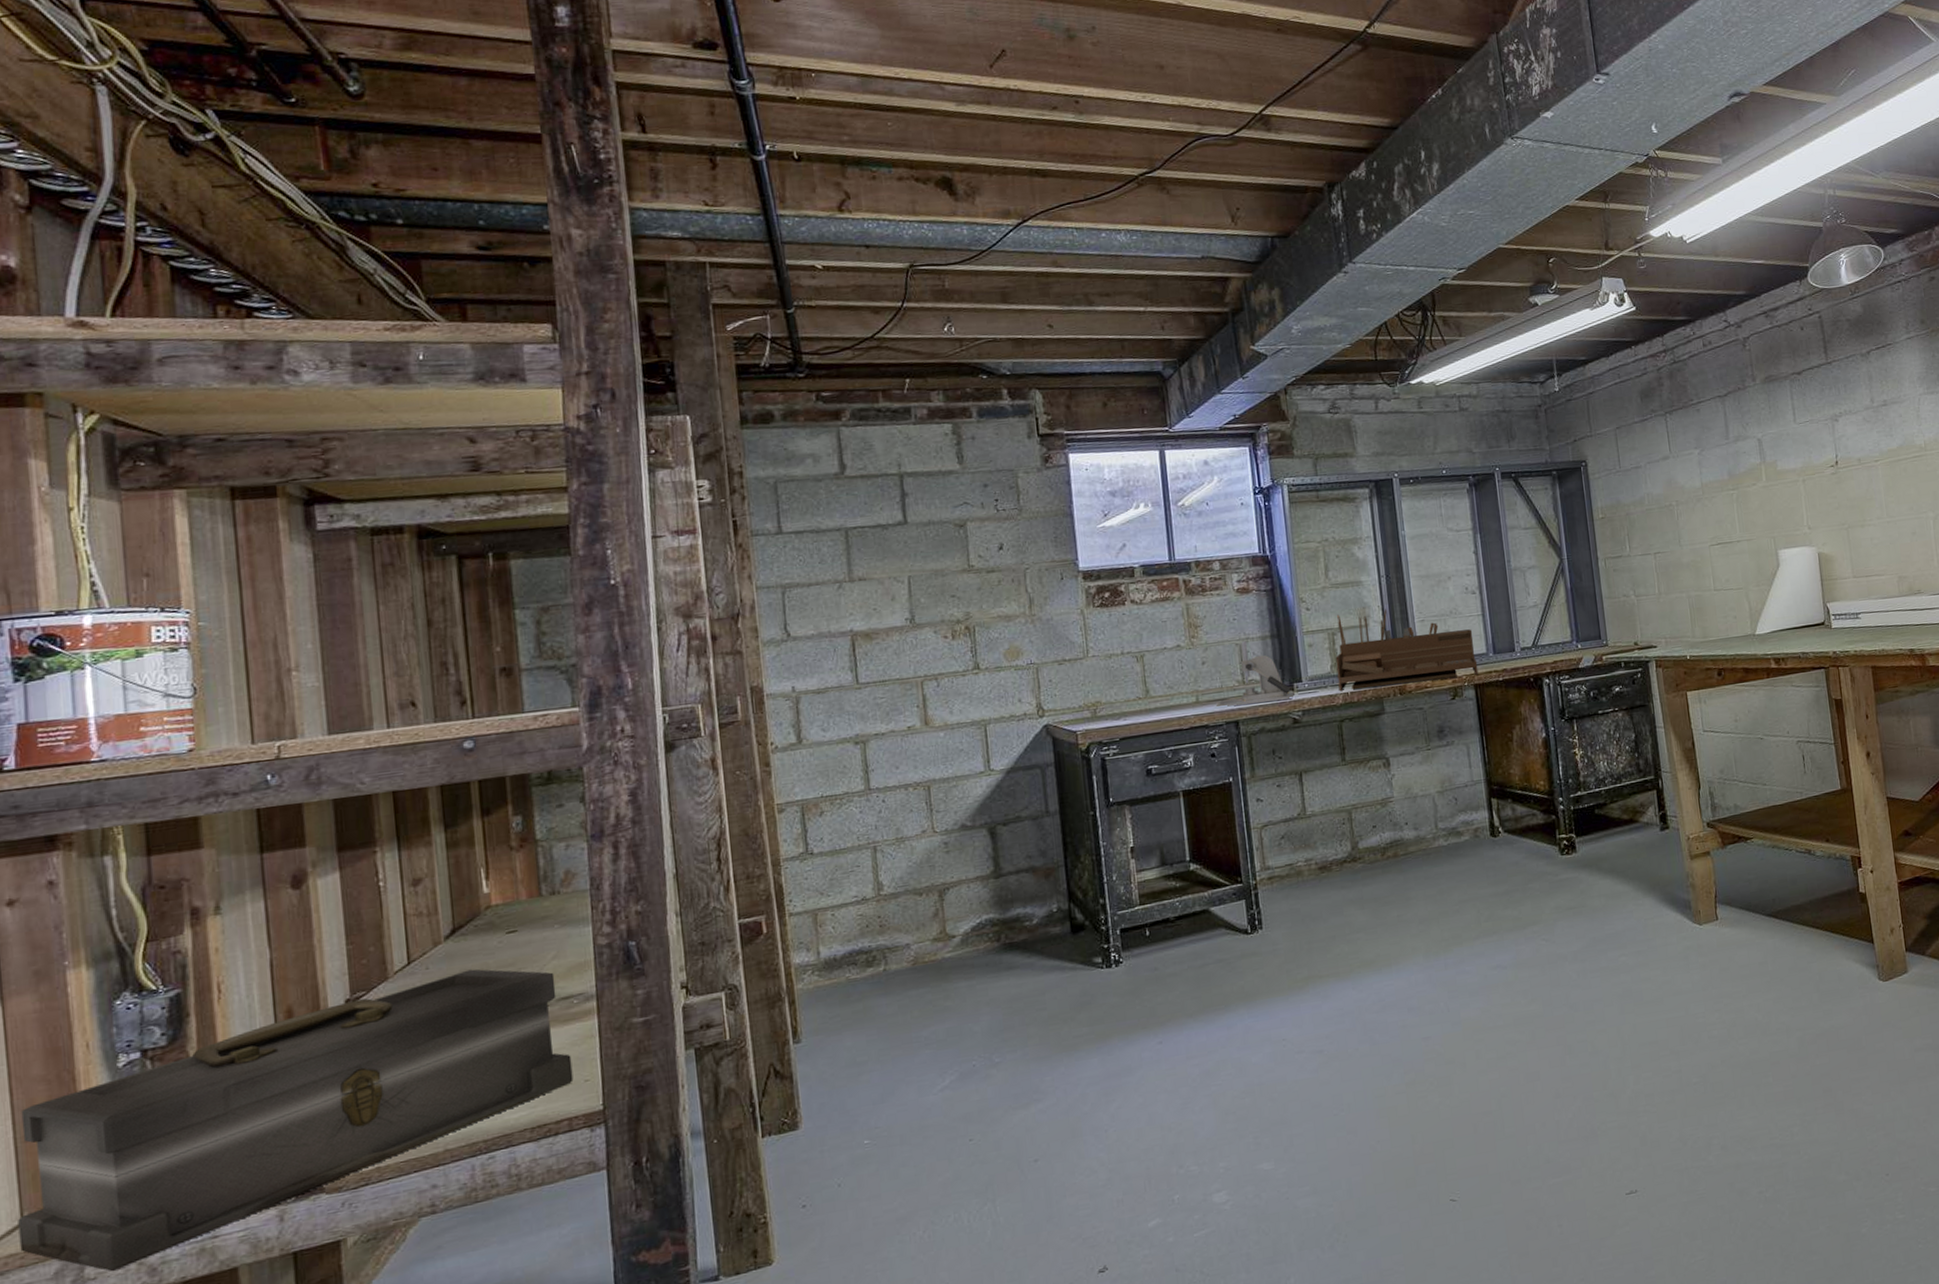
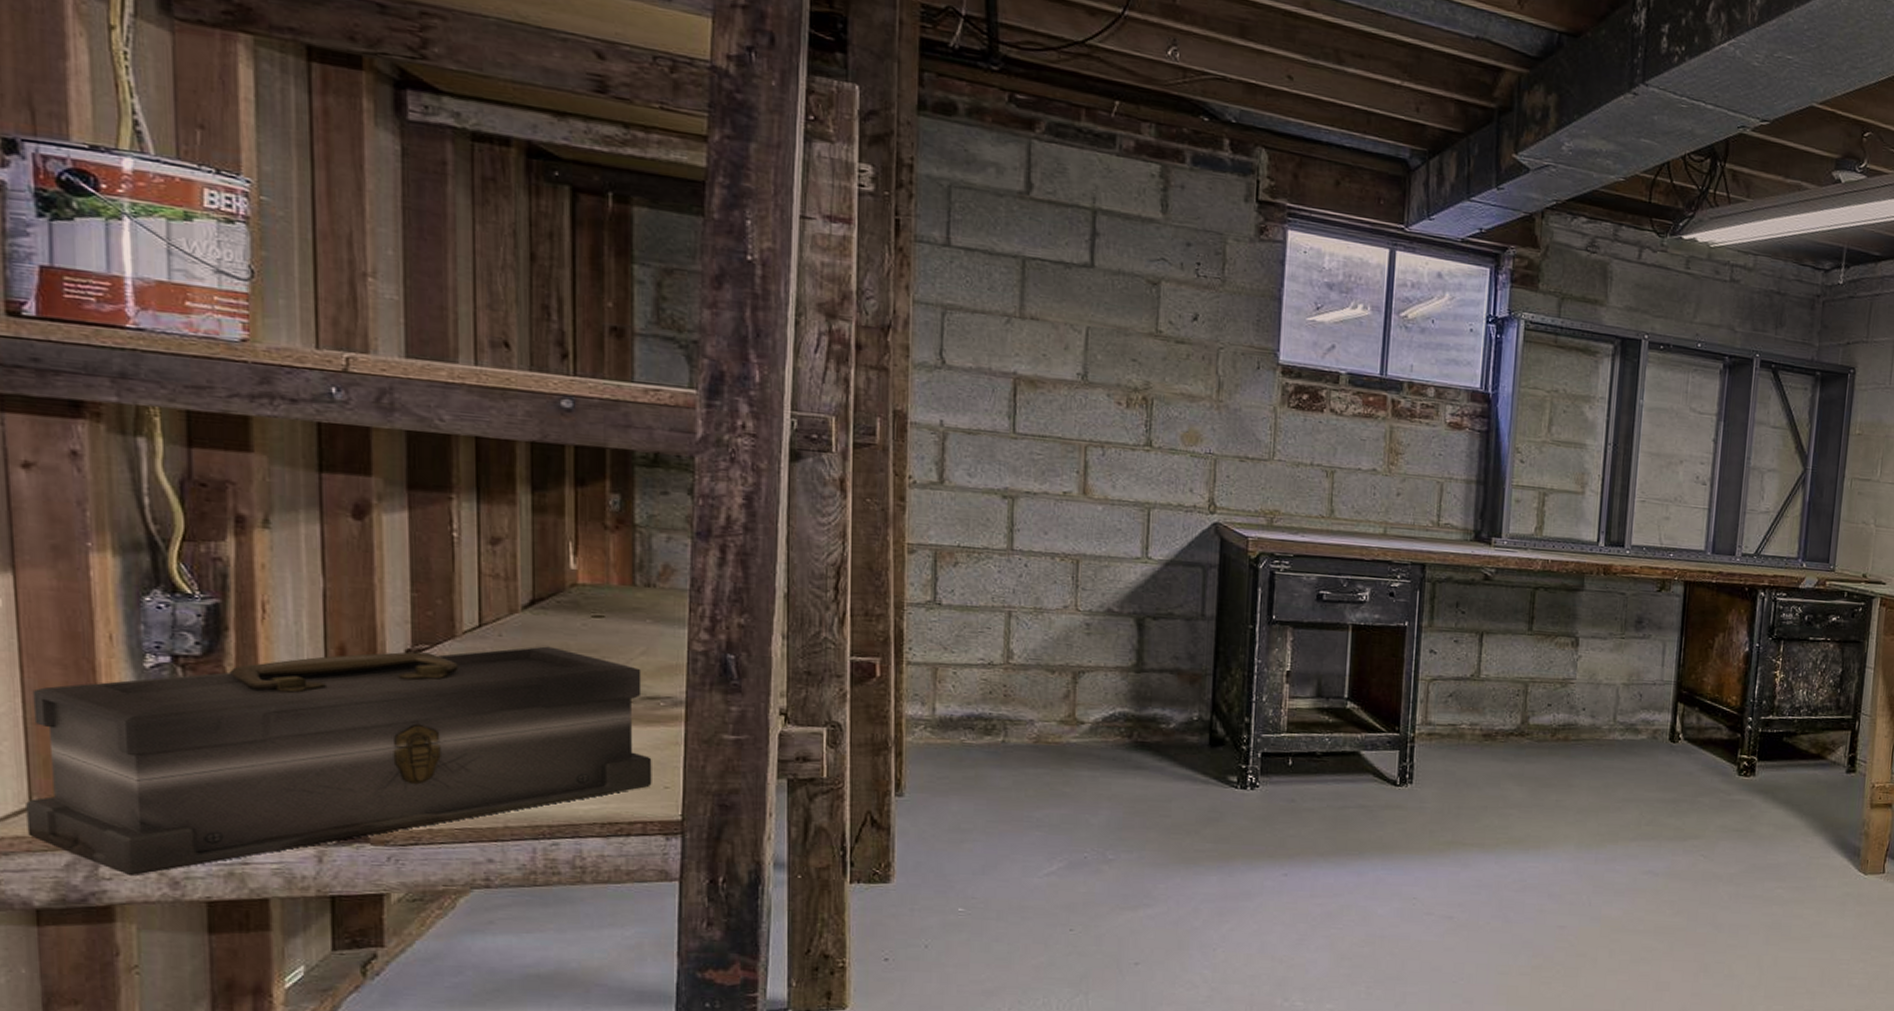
arbor press: present [1216,641,1296,706] -> none [1405,480,1492,554]
desk organizer: present [1335,609,1479,692] -> none [1539,474,1694,571]

